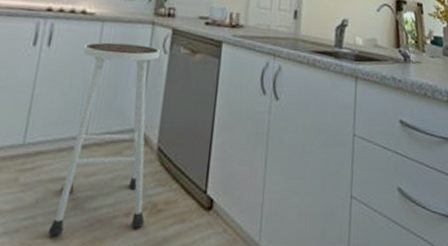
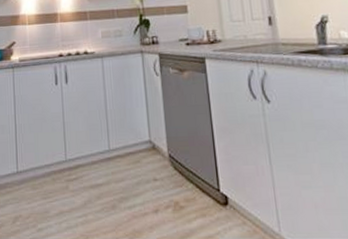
stool: present [47,42,161,236] -> none [91,71,171,229]

